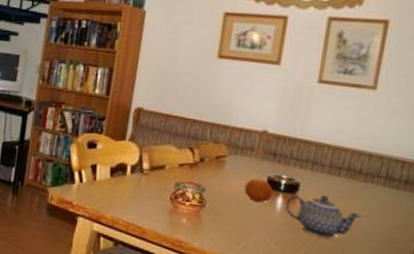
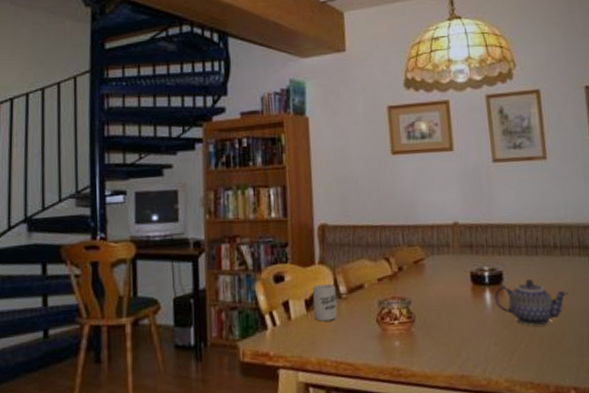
cup: none [116,157,140,189] -> present [312,283,337,322]
fruit: present [244,178,273,203] -> none [450,276,479,304]

